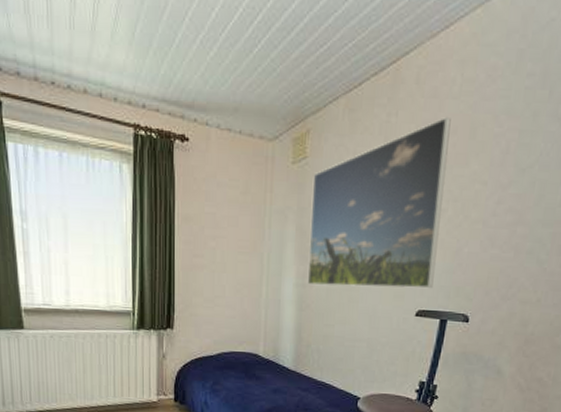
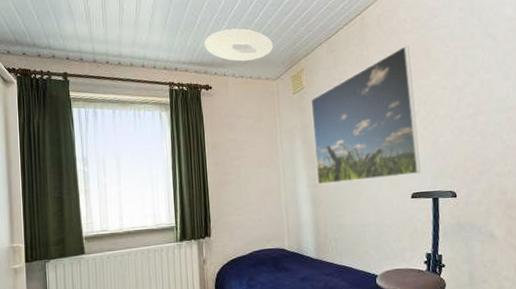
ceiling light: none [183,57,274,109] -> present [204,28,273,62]

